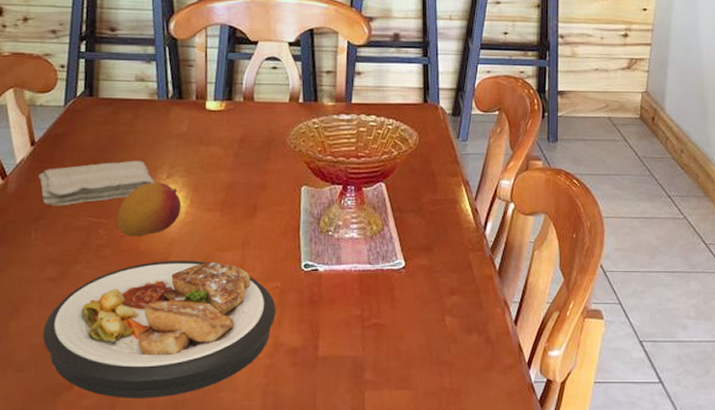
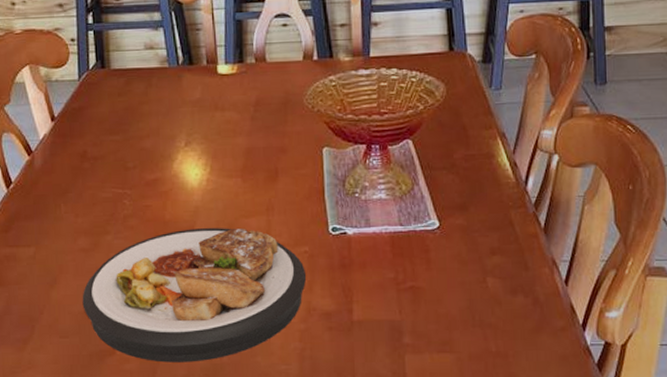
washcloth: present [38,160,156,206] -> none [62,130,174,179]
fruit: present [116,182,182,237] -> none [139,151,202,206]

